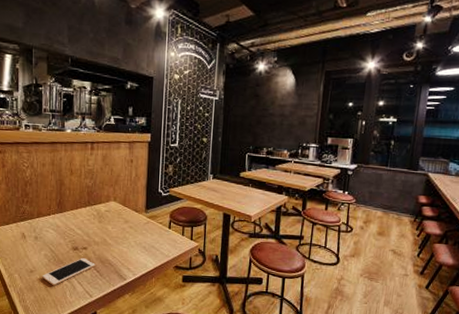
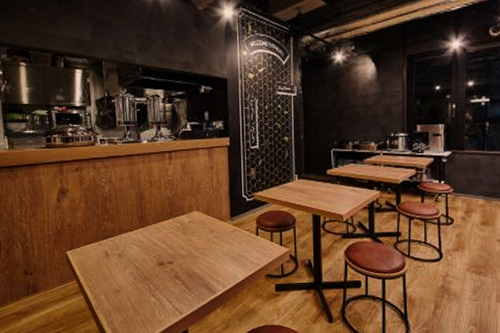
cell phone: present [42,258,95,285] -> none [129,273,183,304]

